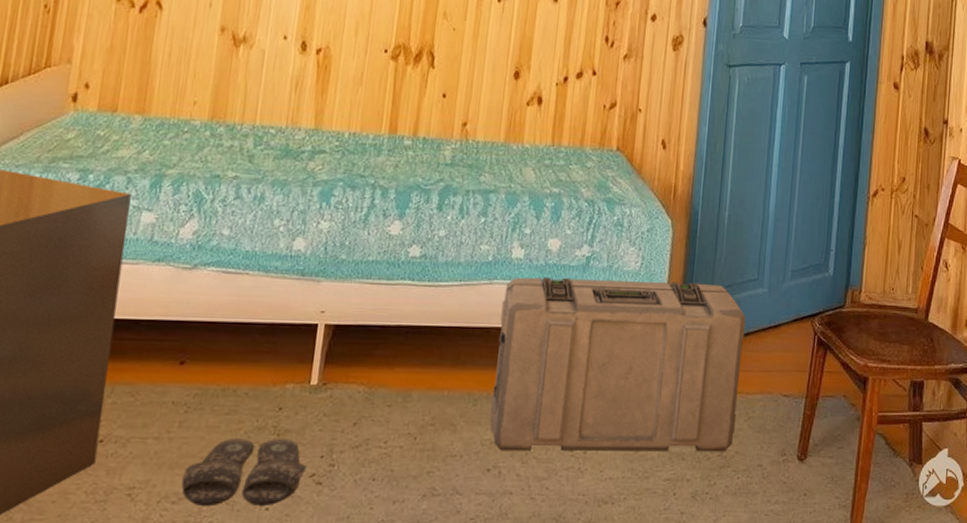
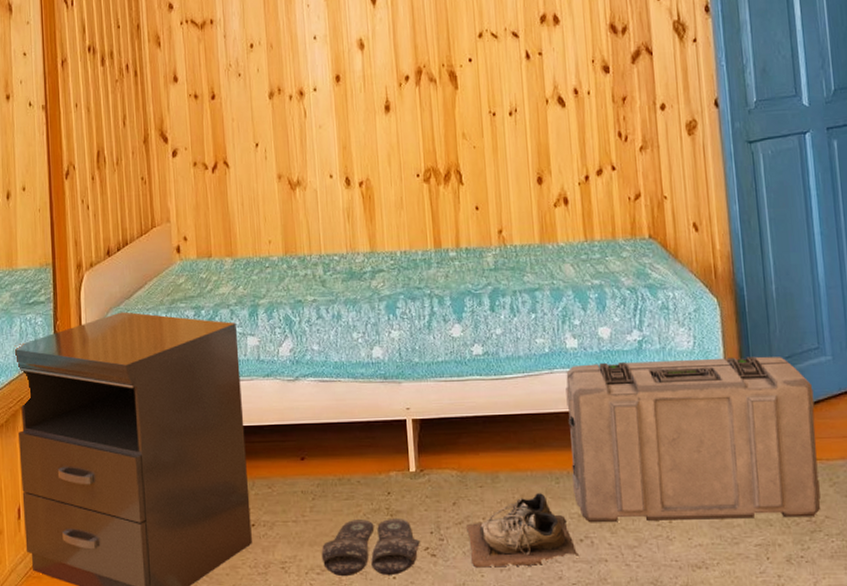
shoe: none [362,416,484,499] -> present [467,493,580,568]

